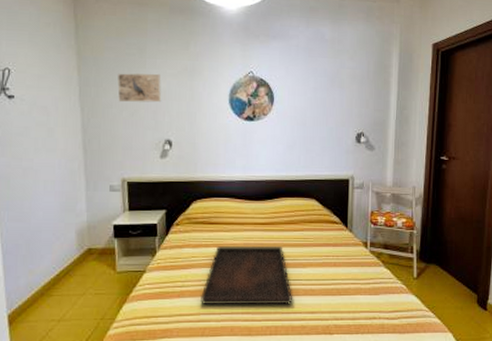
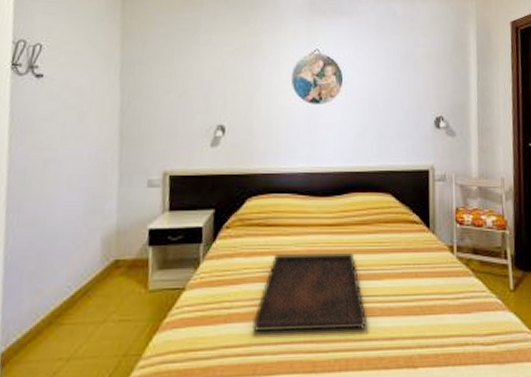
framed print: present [117,73,161,103] -> none [165,50,216,83]

